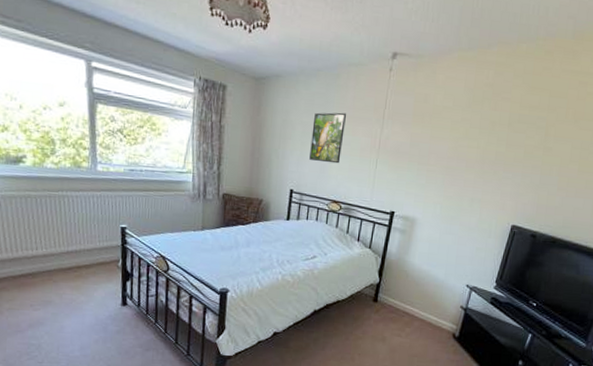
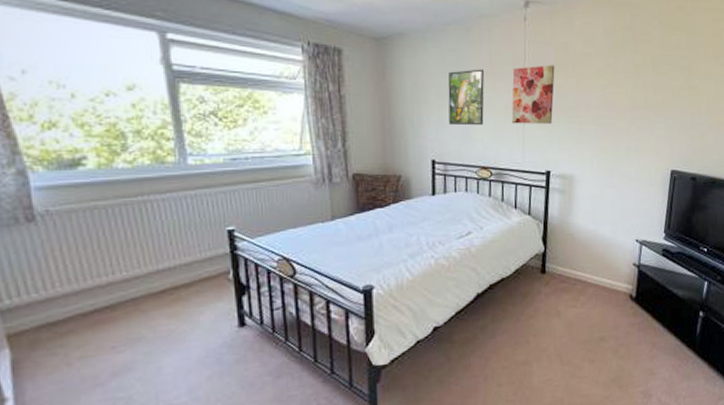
wall art: none [365,114,413,169] -> present [511,65,555,124]

